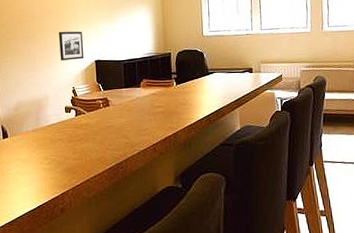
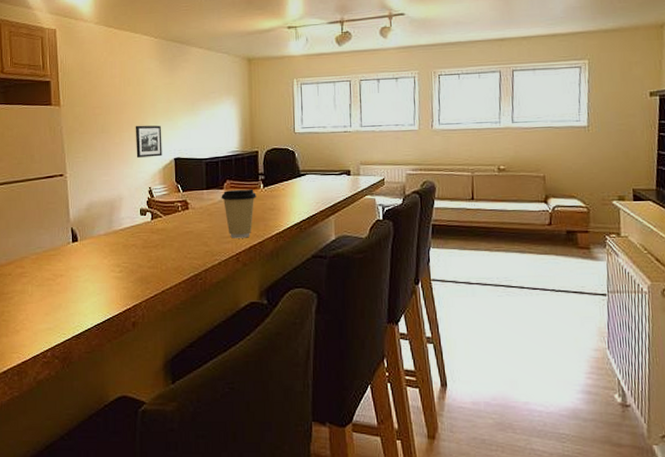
coffee cup: none [138,86,170,131] -> present [221,189,256,238]

